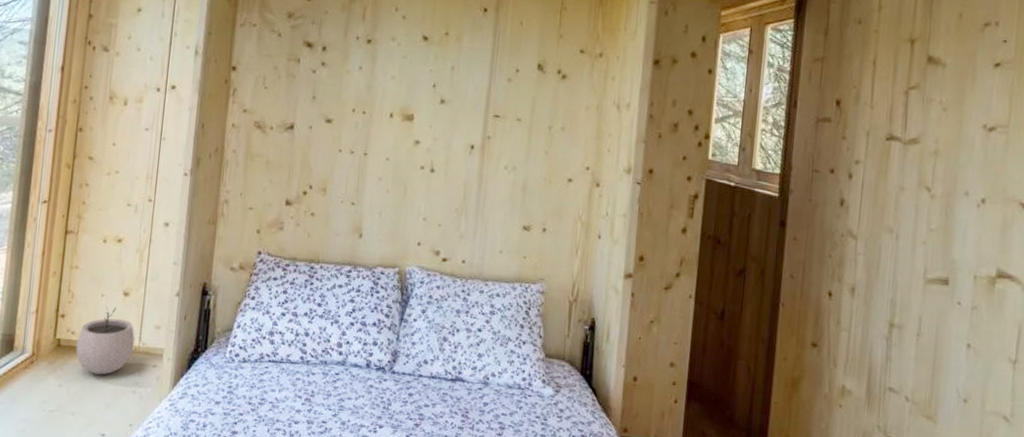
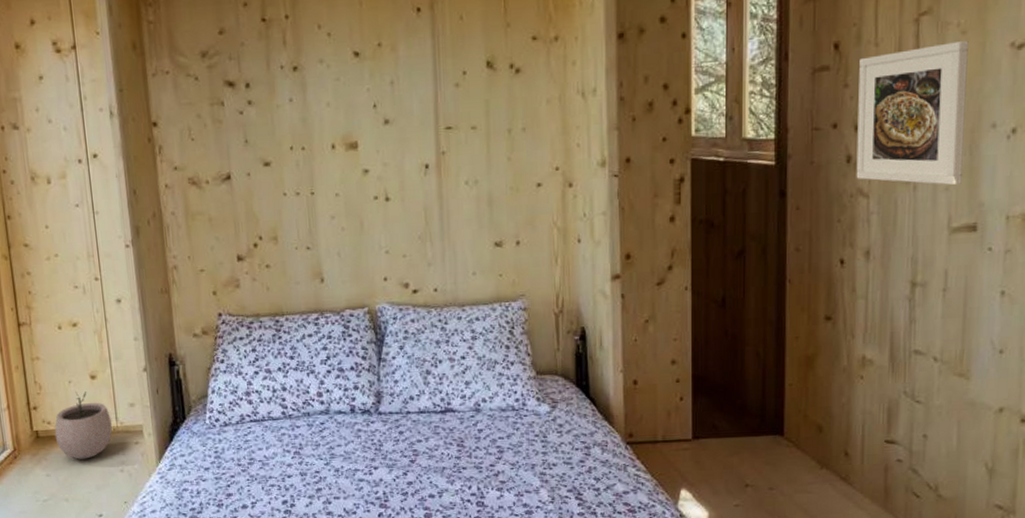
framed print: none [847,115,949,240] -> present [856,40,969,185]

